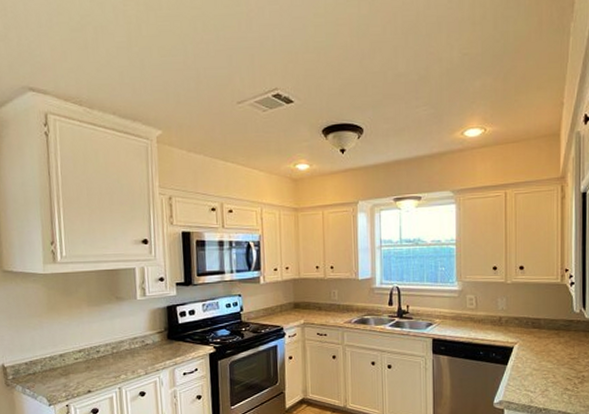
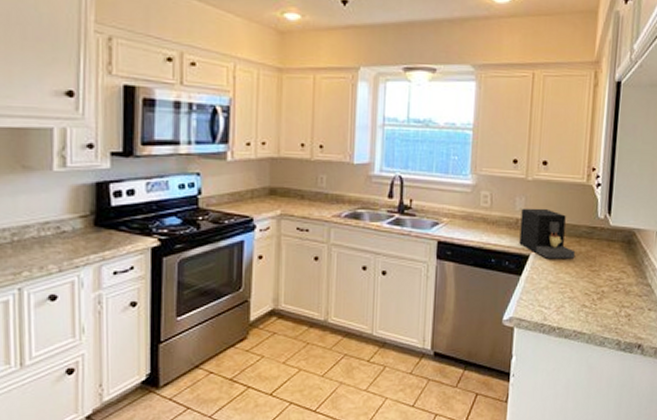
coffee maker: none [503,306,555,349] -> present [519,208,576,258]

